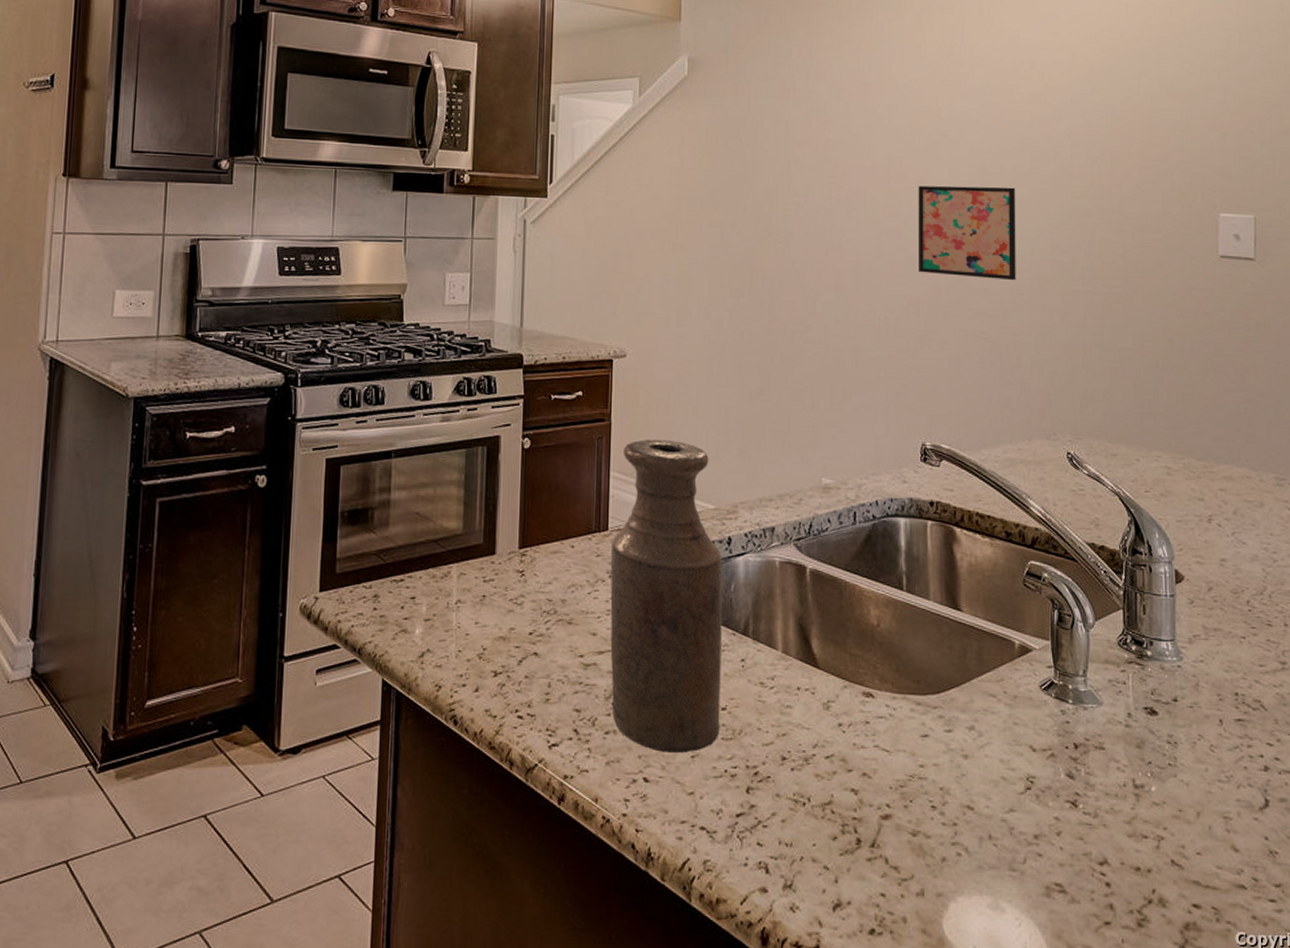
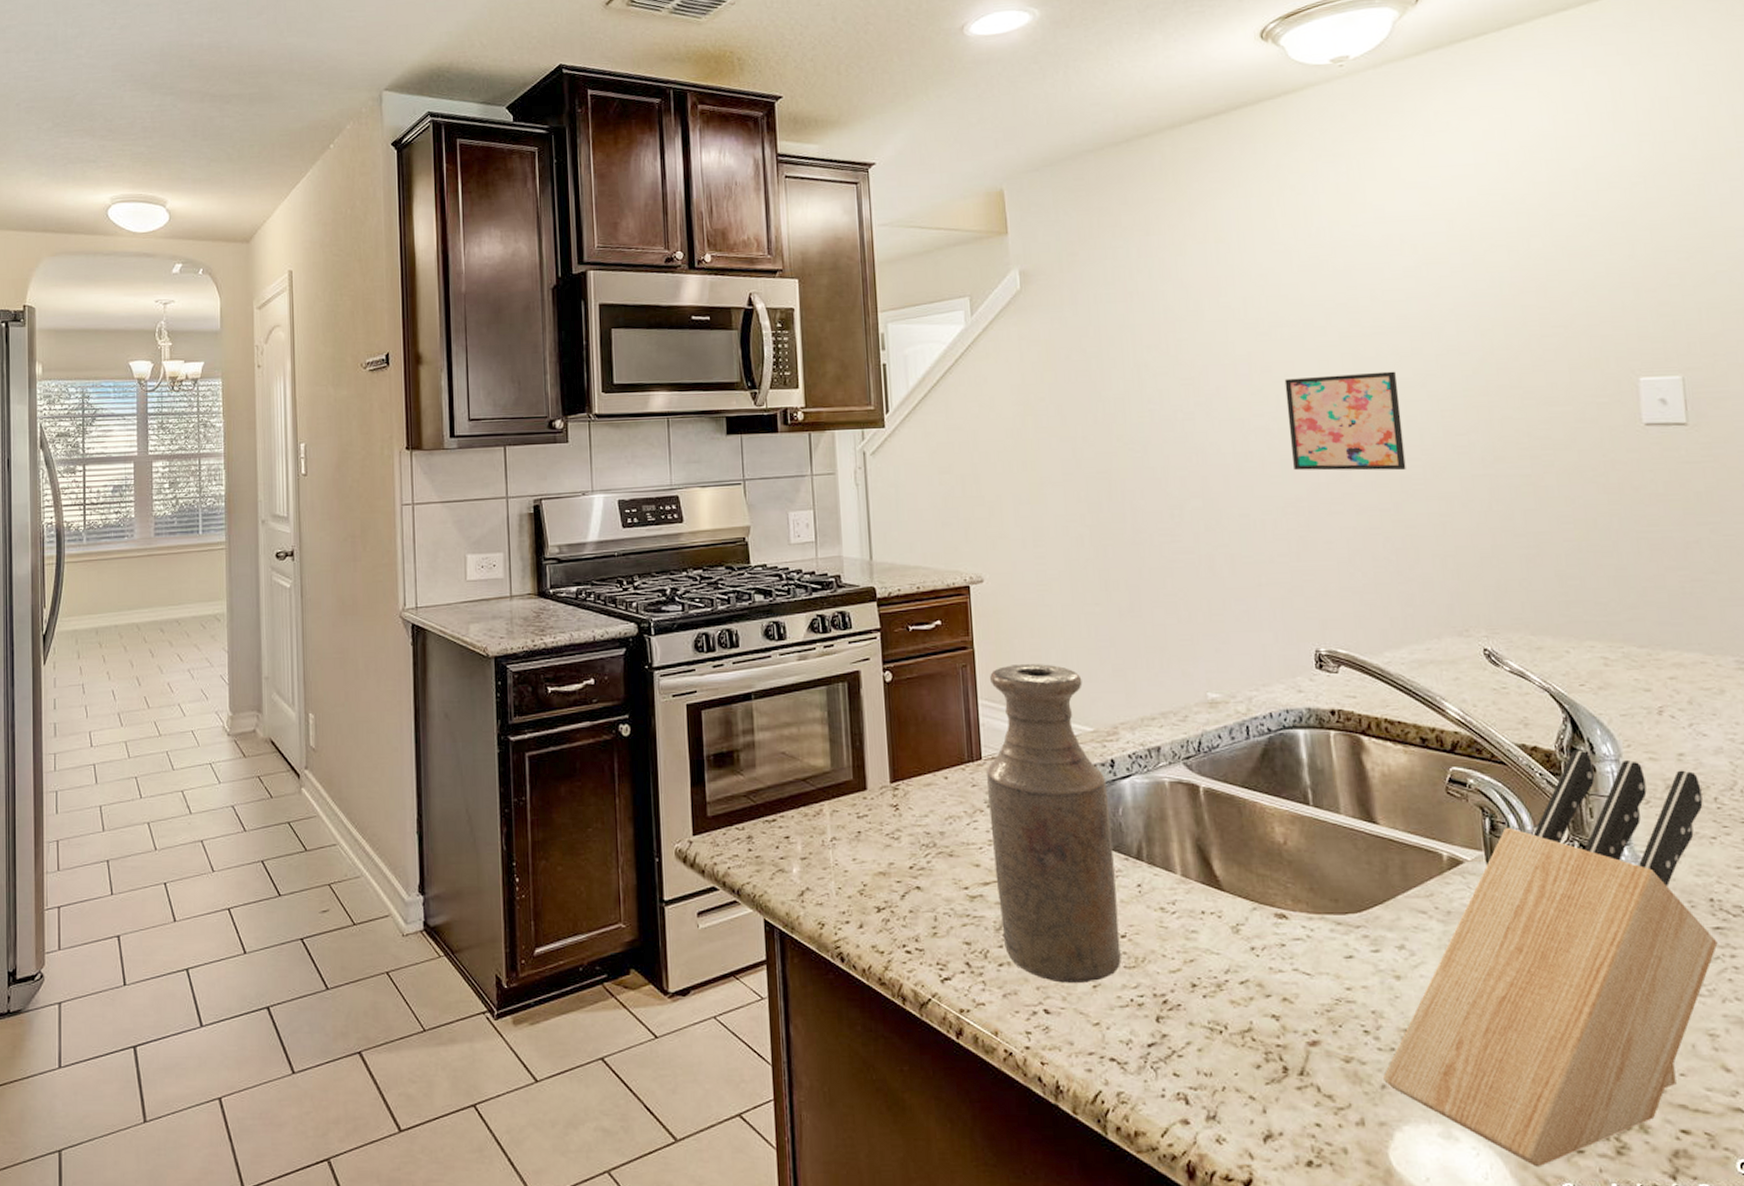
knife block: none [945,551,1238,938] -> present [1383,750,1718,1168]

